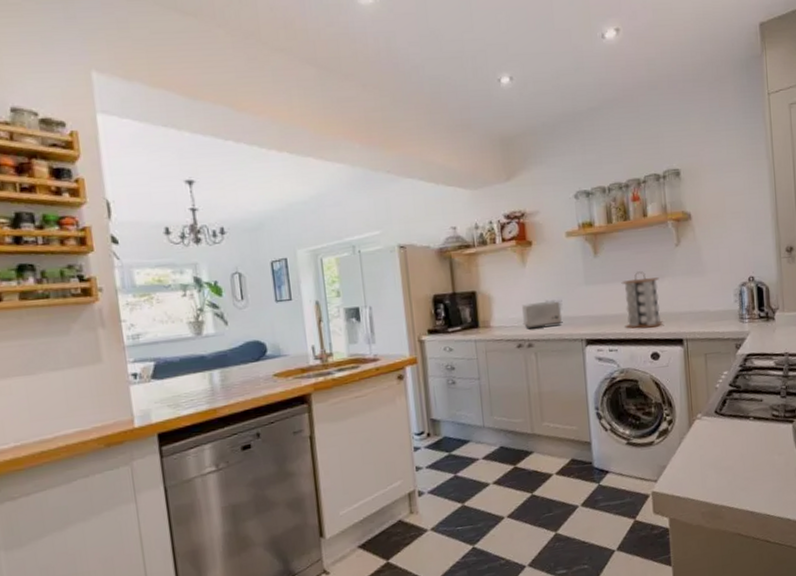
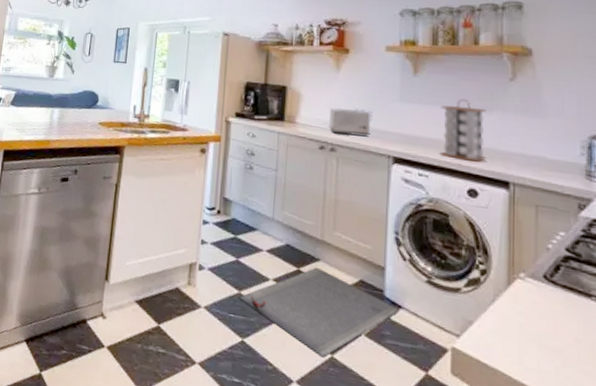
door mat: none [463,459,608,537] -> present [239,267,400,358]

